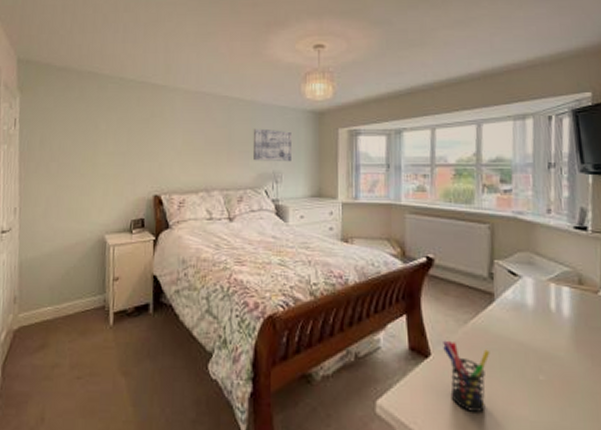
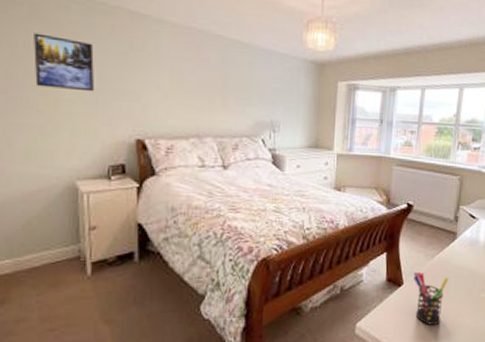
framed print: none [79,110,124,155] -> present [33,33,95,92]
wall art: present [252,128,291,162] -> none [249,74,291,112]

